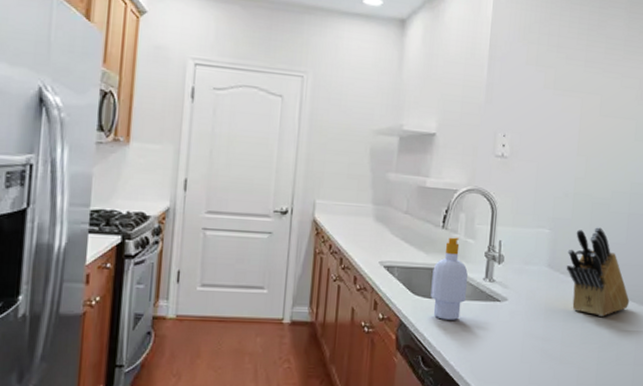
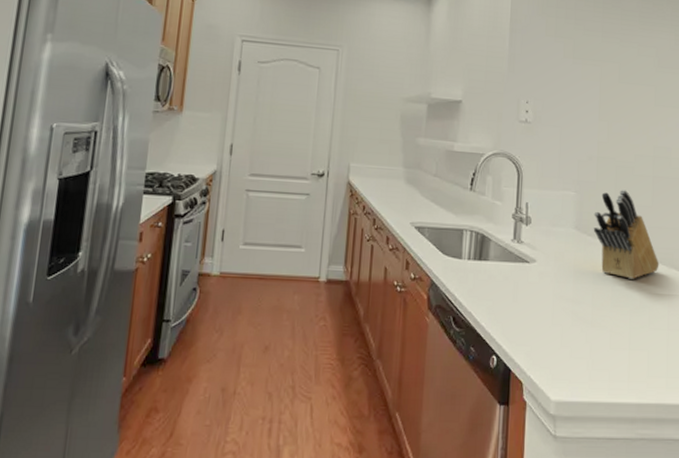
soap bottle: present [430,237,468,320] -> none [460,199,496,281]

